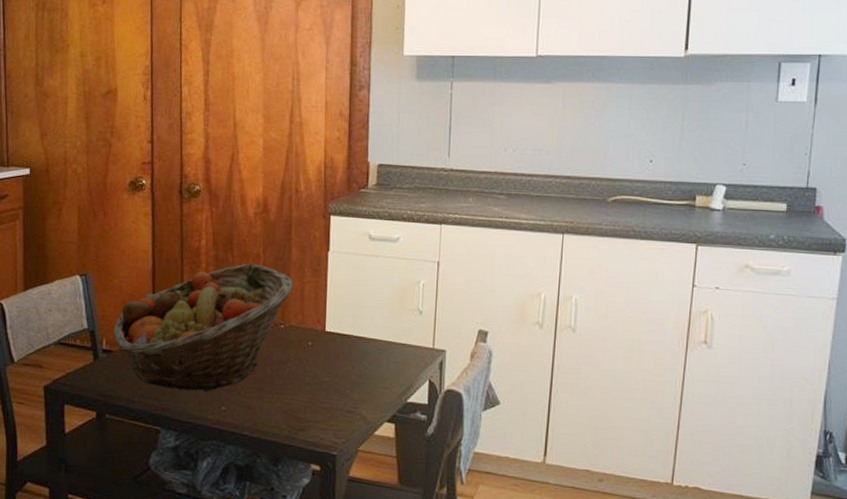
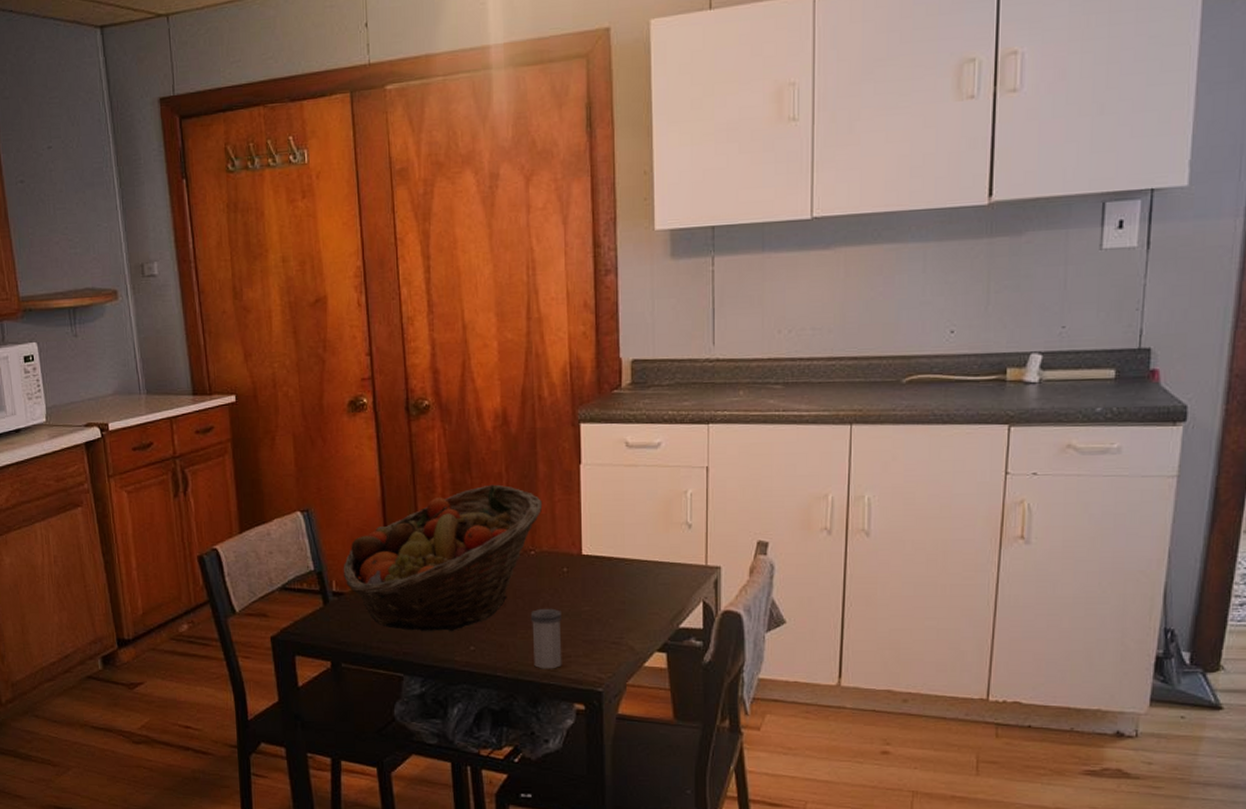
salt shaker: none [277,376,304,432] -> present [530,608,562,669]

